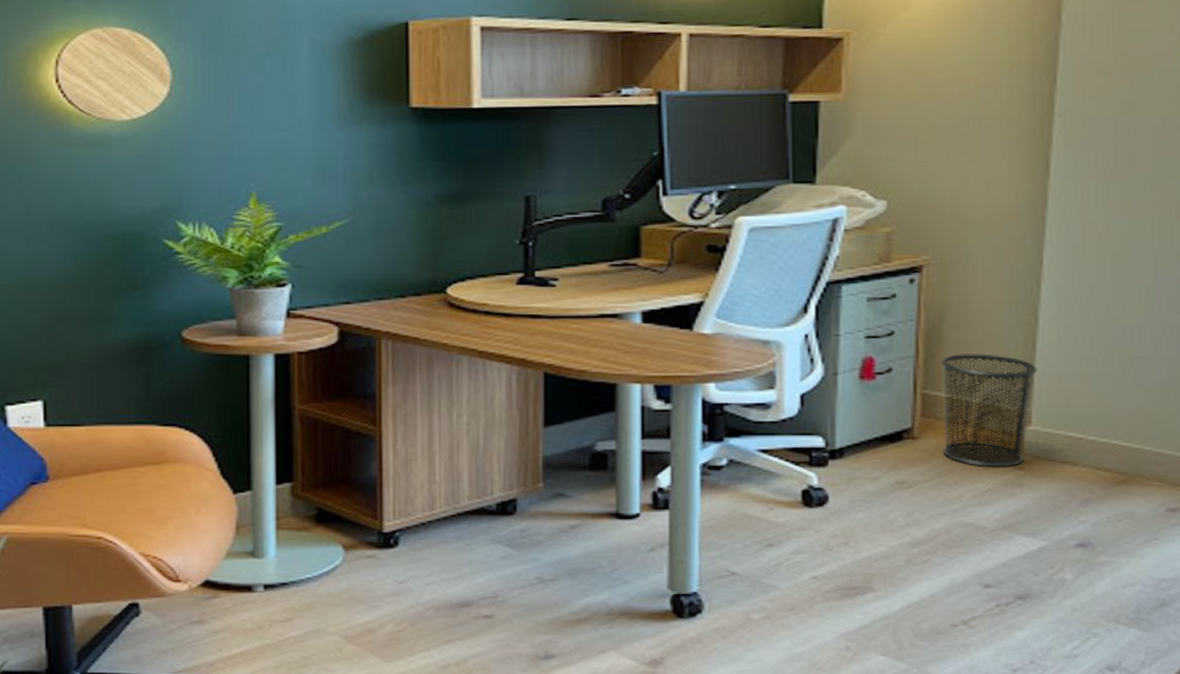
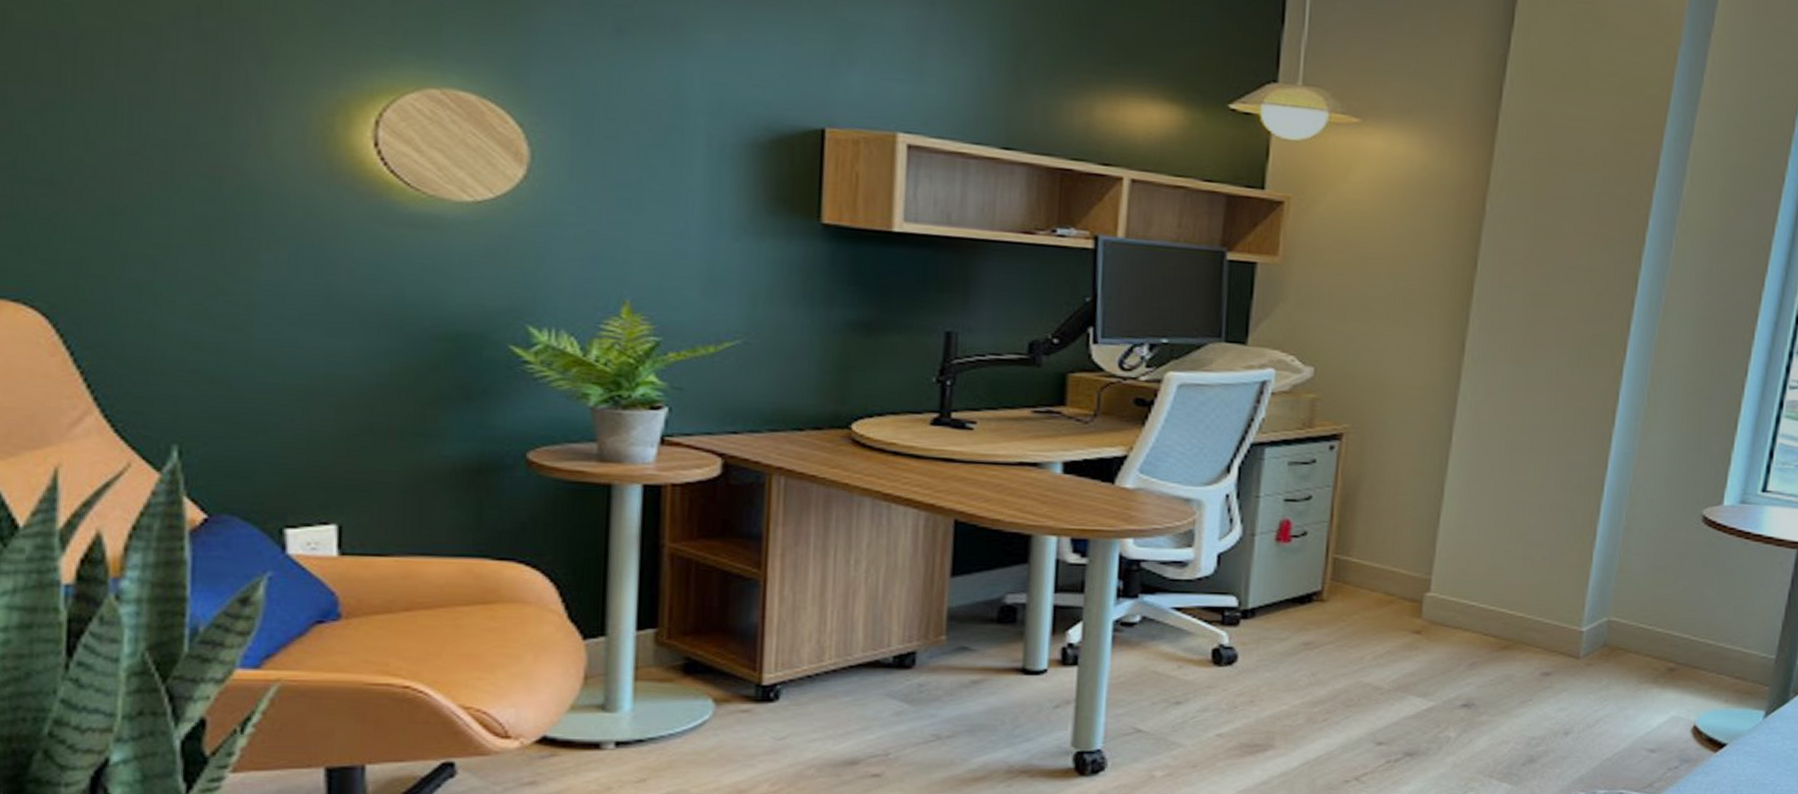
waste bin: present [941,354,1037,468] -> none [1348,521,1440,632]

